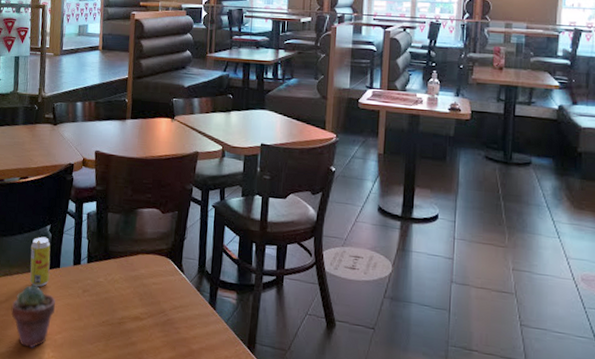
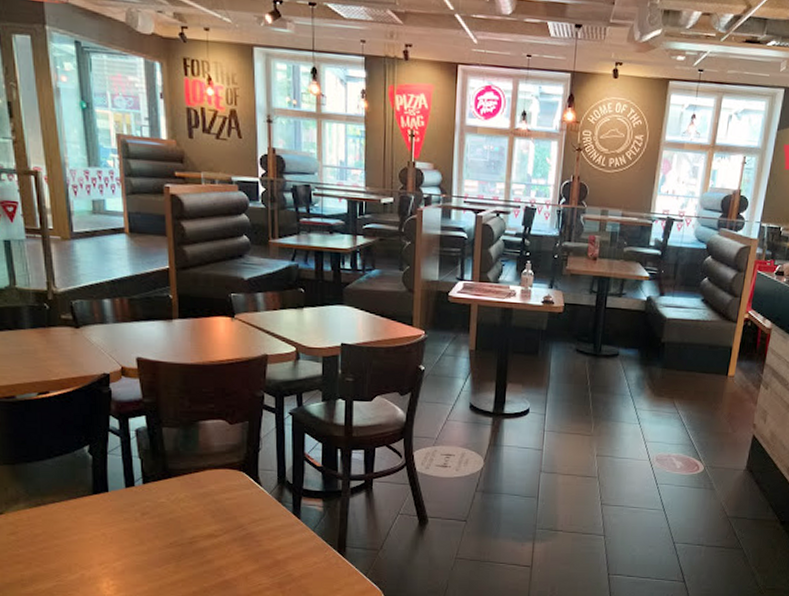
potted succulent: present [11,285,56,349] -> none [51,514,109,580]
beverage can: present [29,236,51,287] -> none [66,459,97,514]

